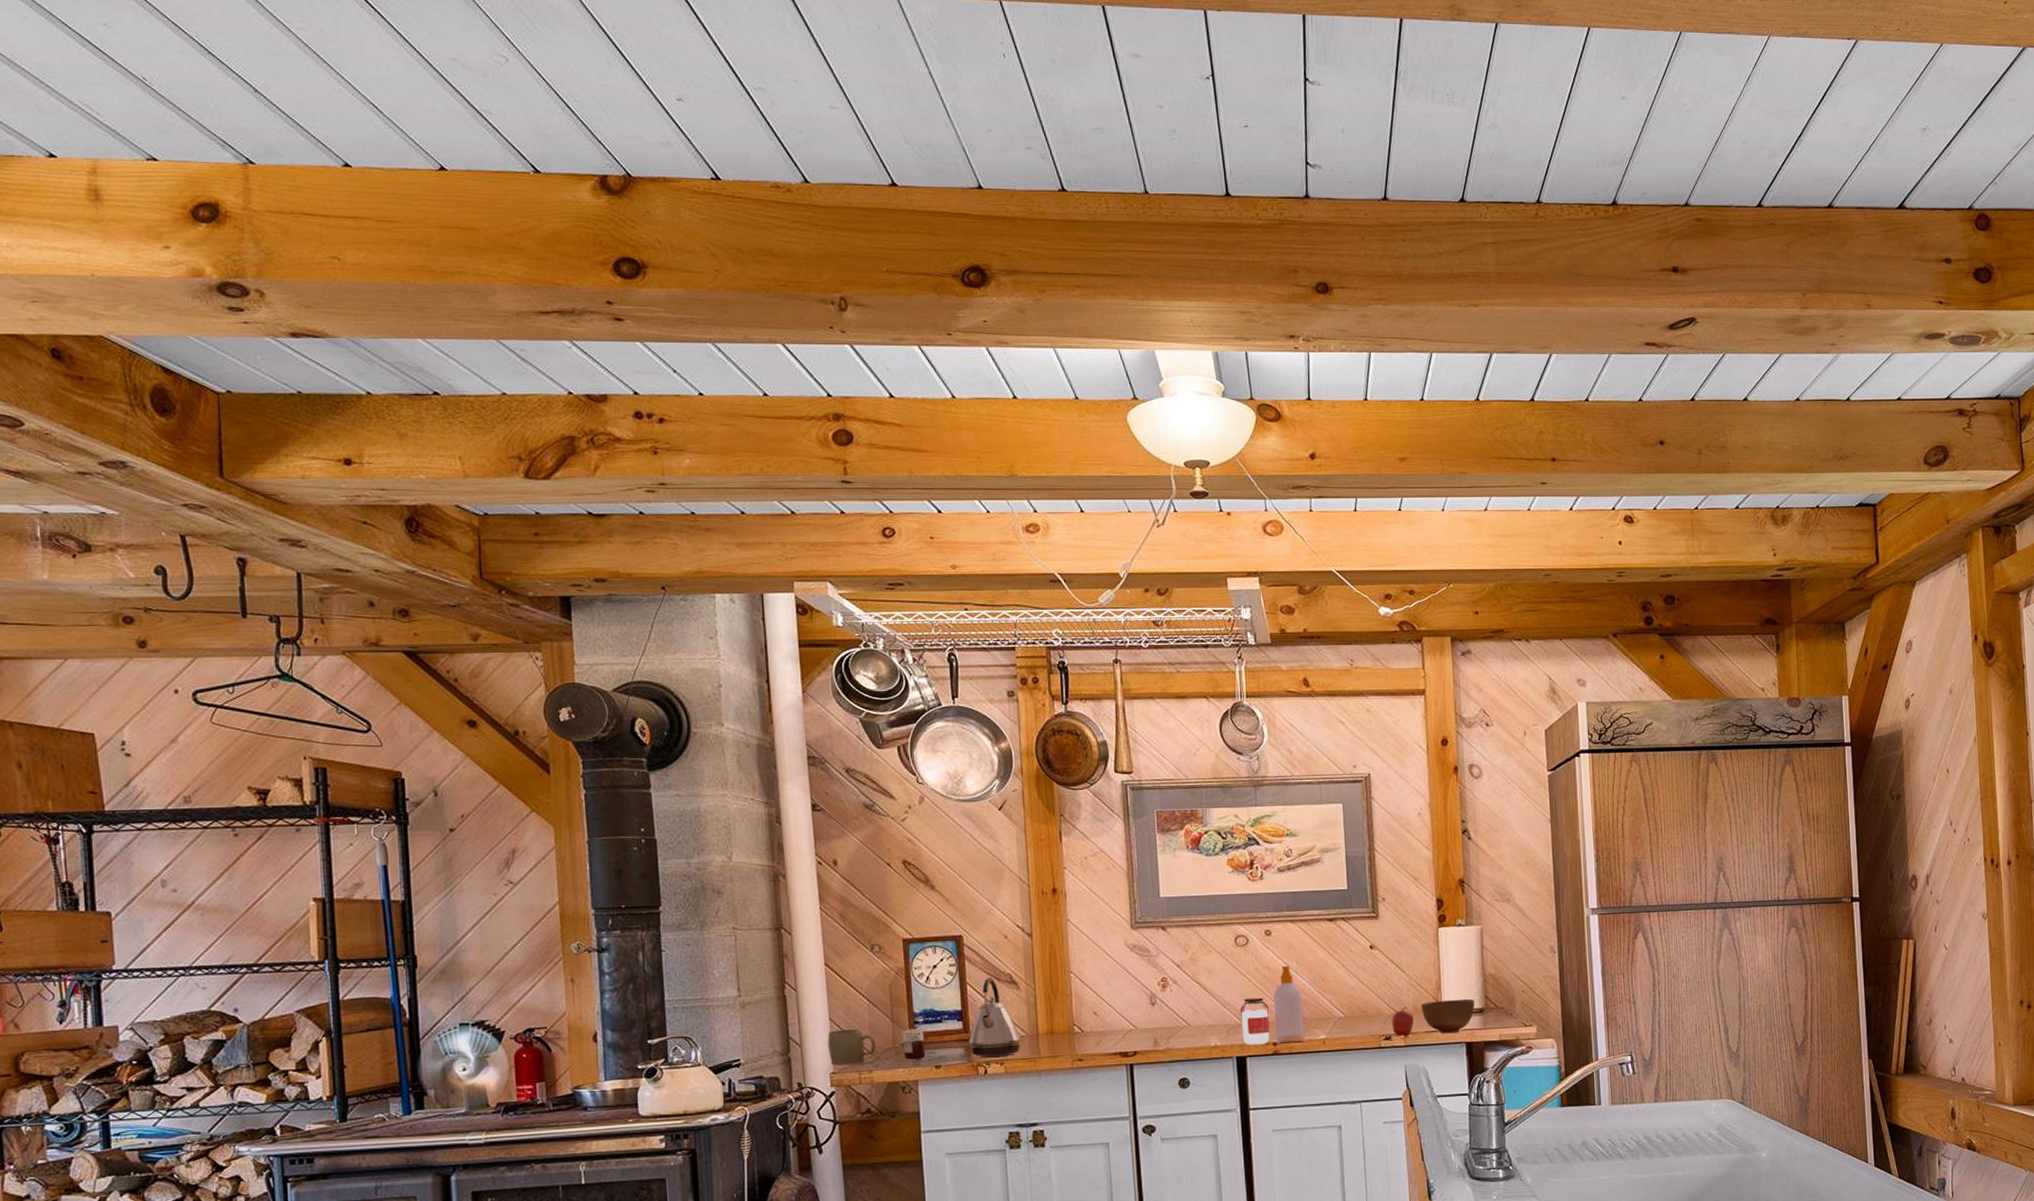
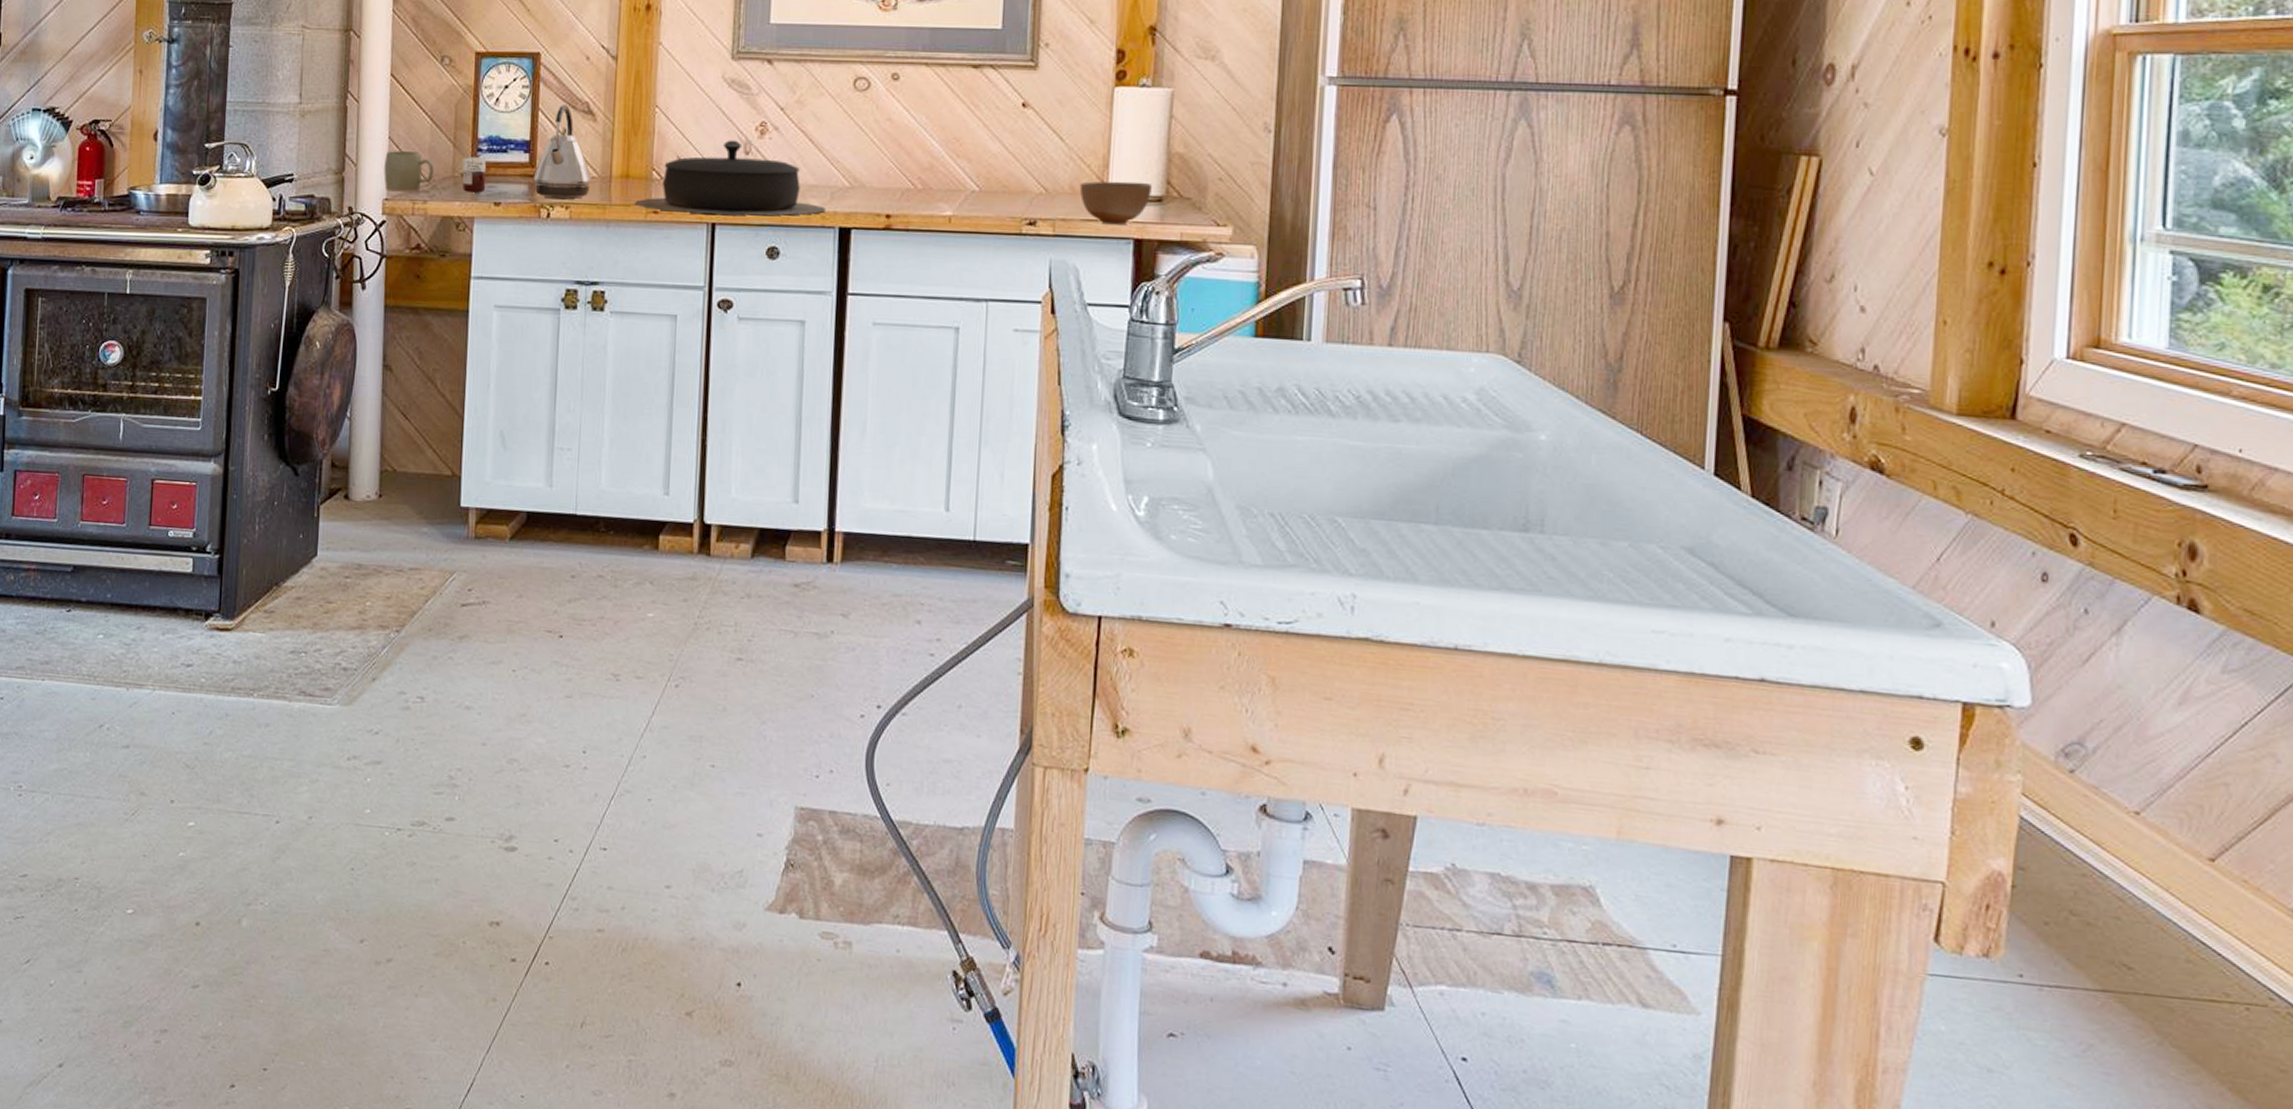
cooking pot: none [1062,994,1225,1058] -> present [635,140,827,216]
jar: present [1240,997,1270,1045] -> none [849,155,887,215]
soap bottle: present [1274,965,1305,1043] -> none [890,119,929,217]
fruit: present [1392,1006,1414,1037] -> none [1039,185,1069,224]

